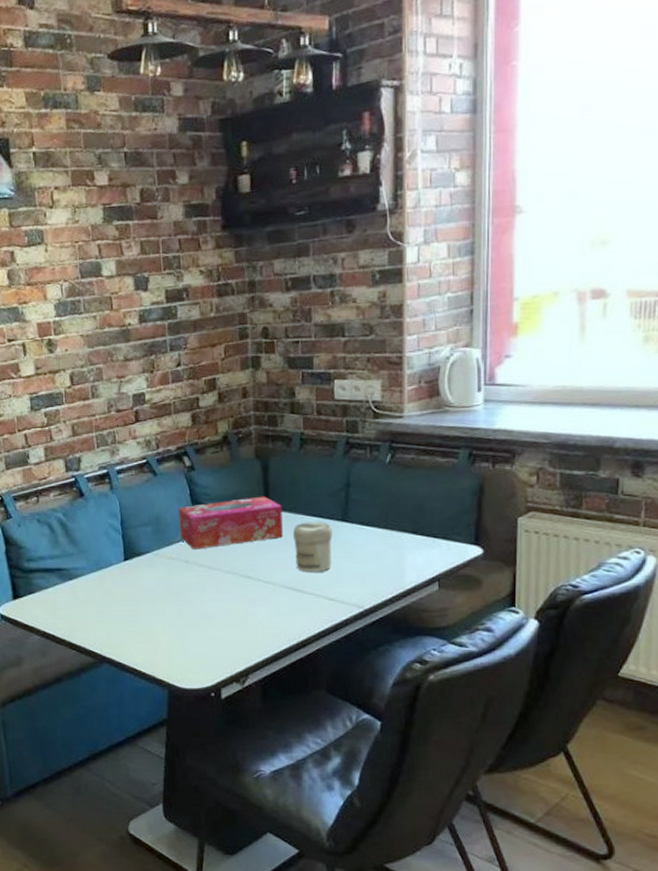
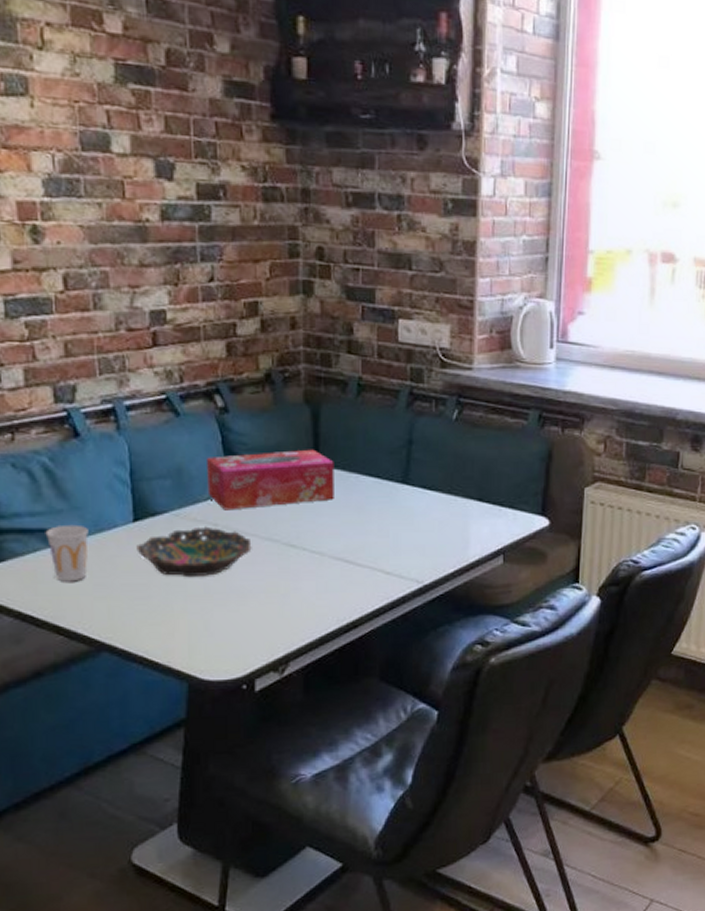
cup: none [61,564,92,609] -> present [45,524,89,582]
bowl: none [127,563,216,605] -> present [136,526,252,578]
jar: present [293,521,333,572] -> none [347,482,391,541]

